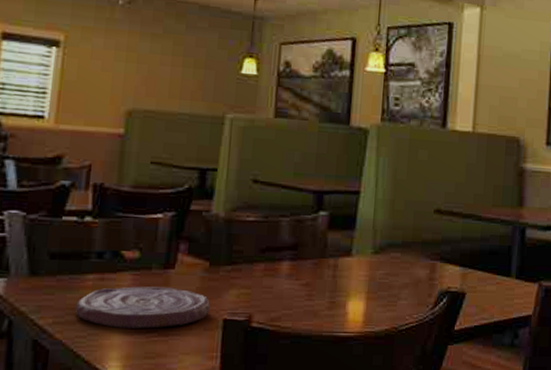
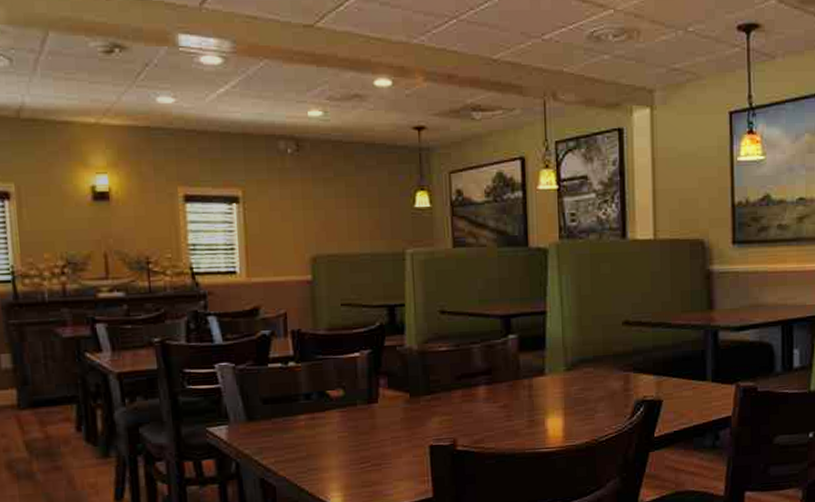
plate: present [74,286,211,329] -> none [292,420,417,462]

